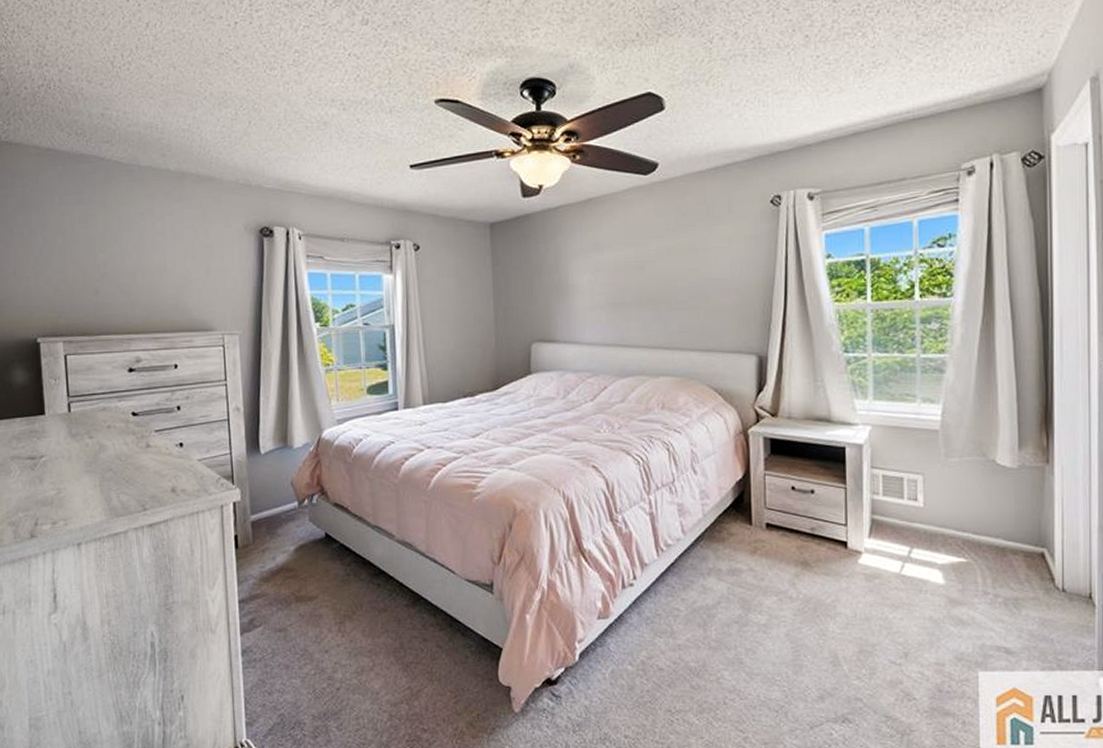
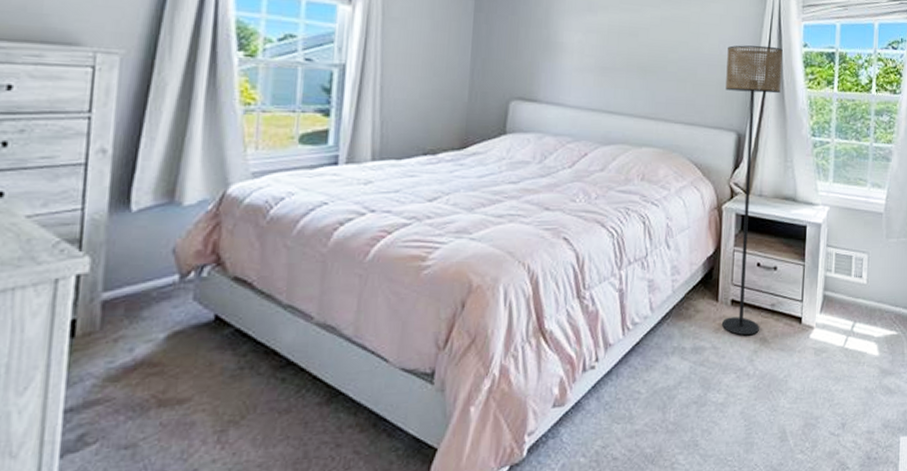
floor lamp: none [740,262,803,559] -> present [722,45,783,336]

